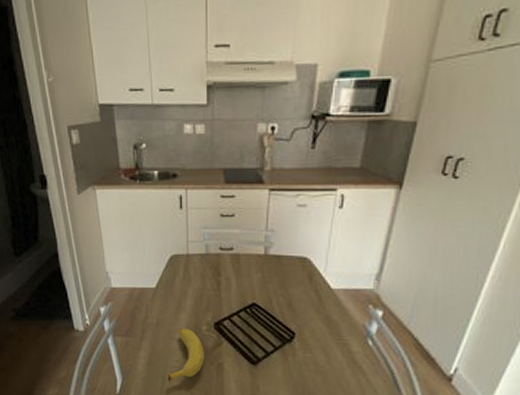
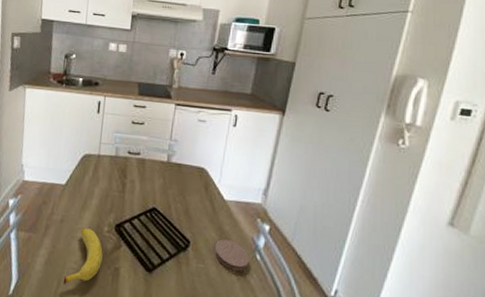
coaster: none [321,328,362,358] -> present [214,239,250,272]

